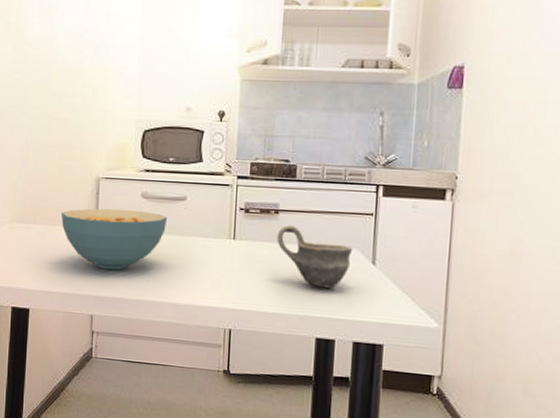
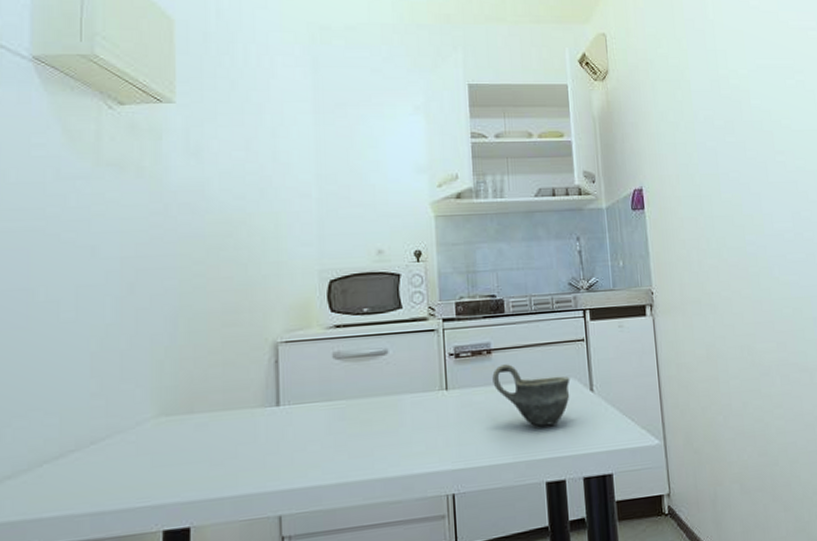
cereal bowl: present [61,208,168,270] -> none [229,374,368,455]

